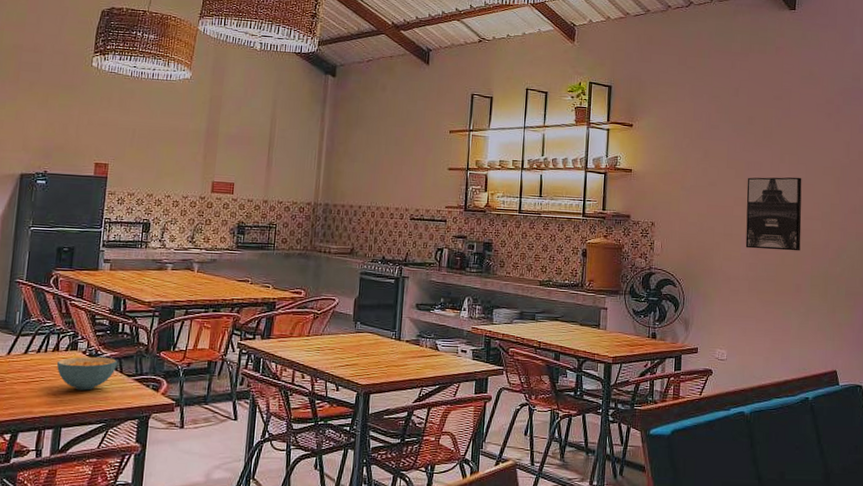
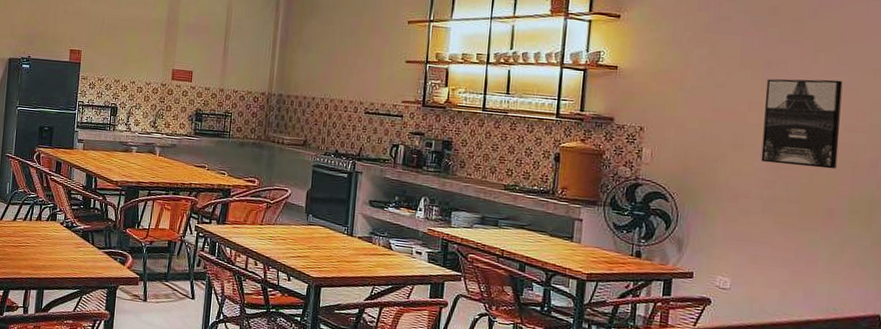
cereal bowl: present [56,356,117,391] -> none [39,227,89,258]

